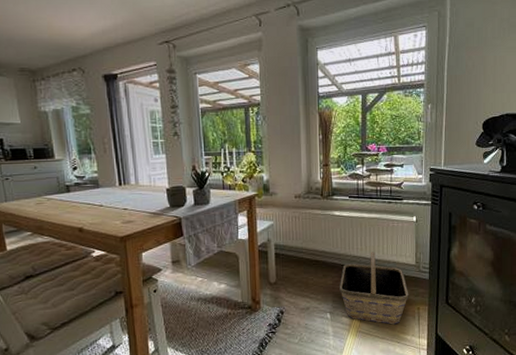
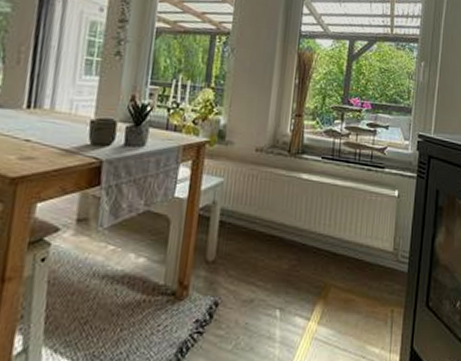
basket: present [339,251,409,325] -> none [296,230,383,331]

